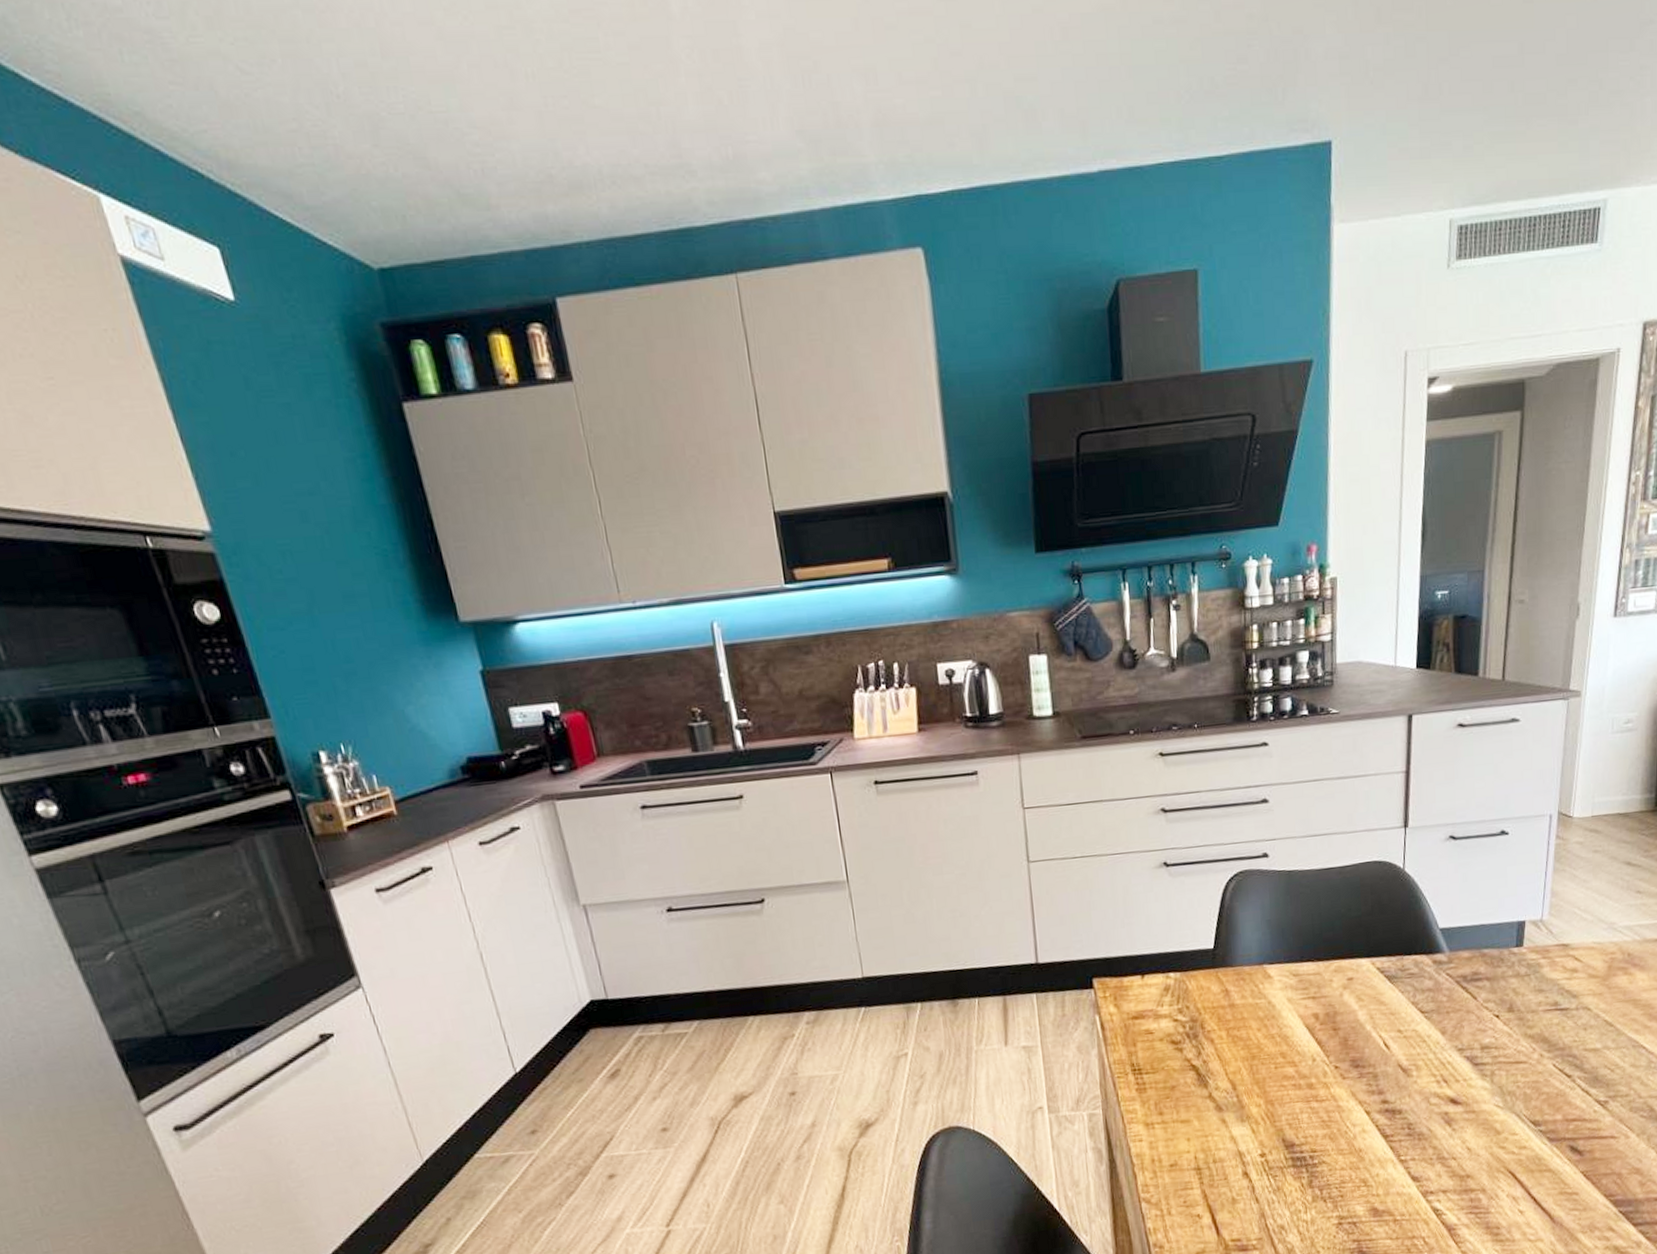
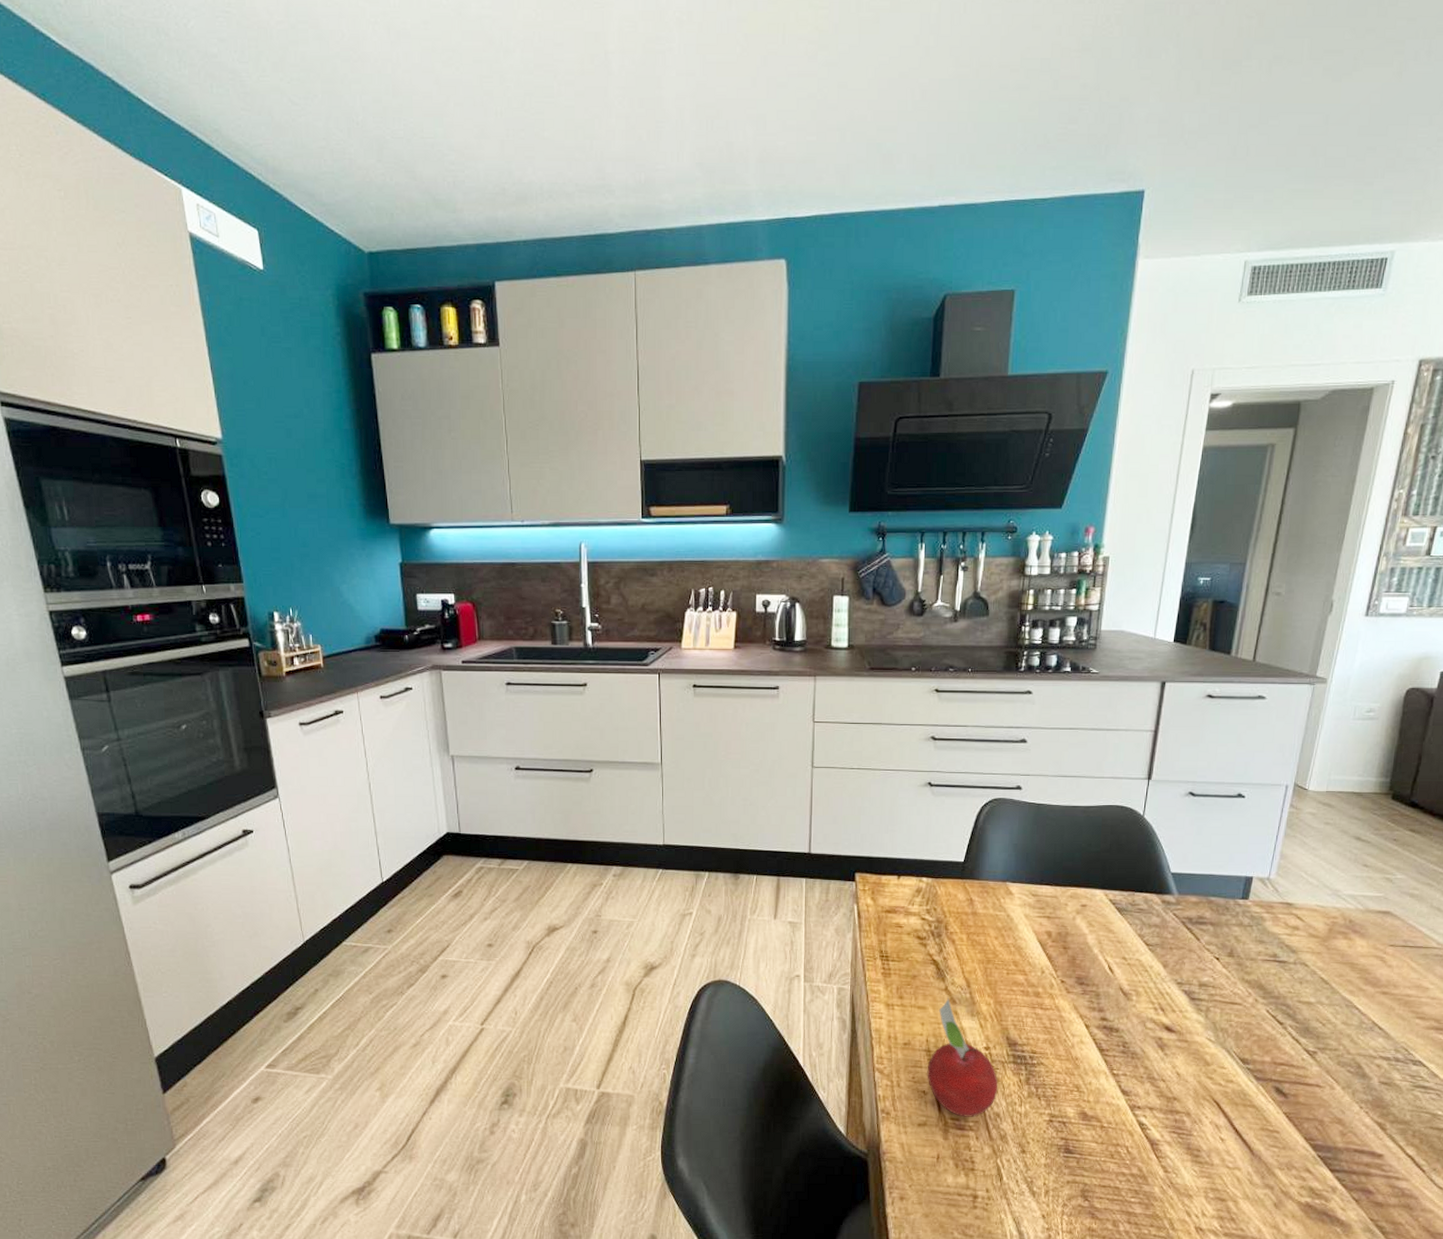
fruit: none [1199,1105,1280,1237] -> present [927,997,998,1117]

